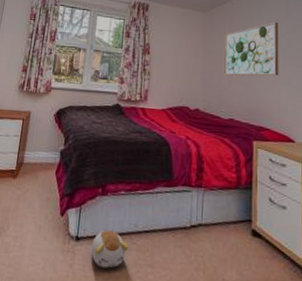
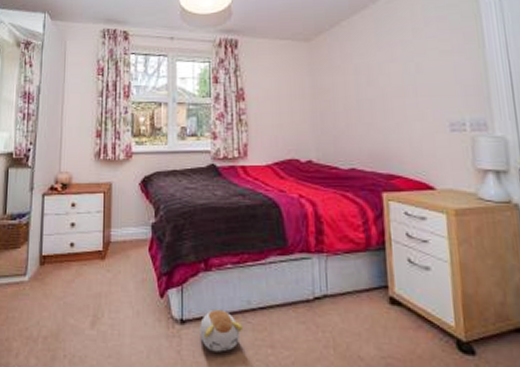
wall art: present [223,22,279,76] -> none [336,44,409,117]

